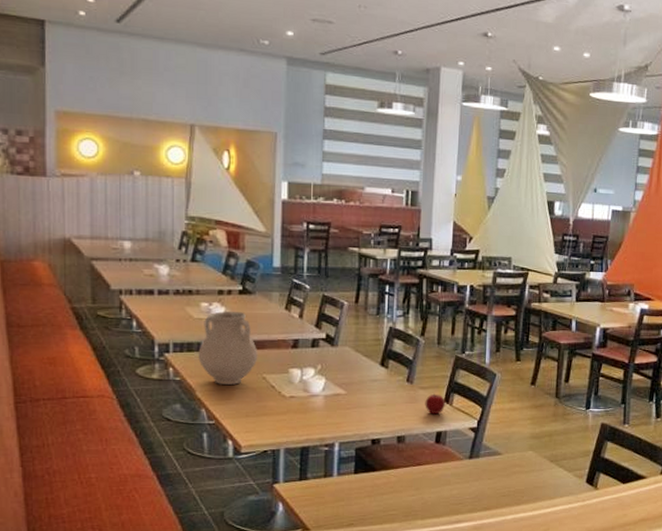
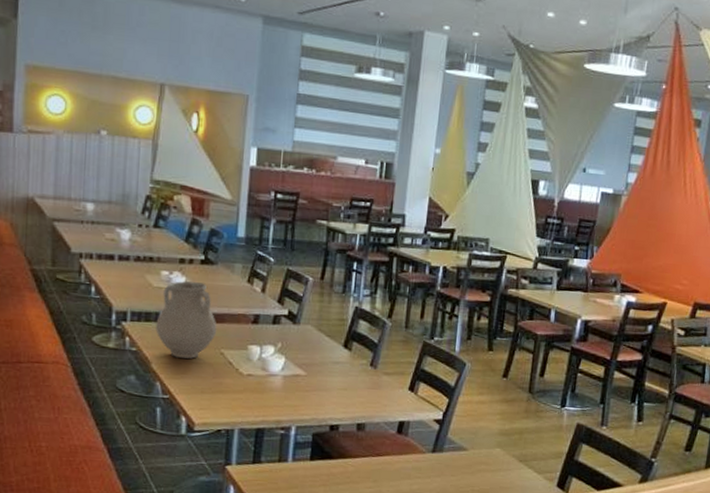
apple: present [425,393,445,415] -> none [388,380,410,403]

